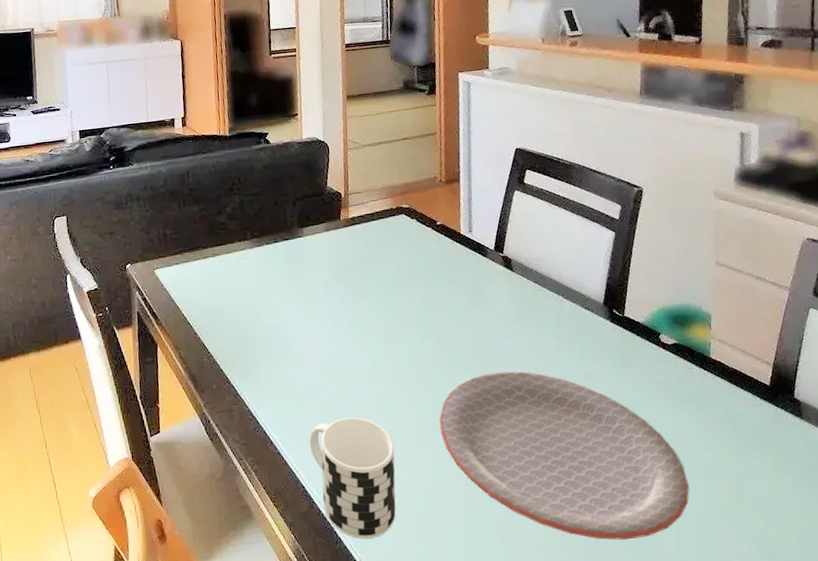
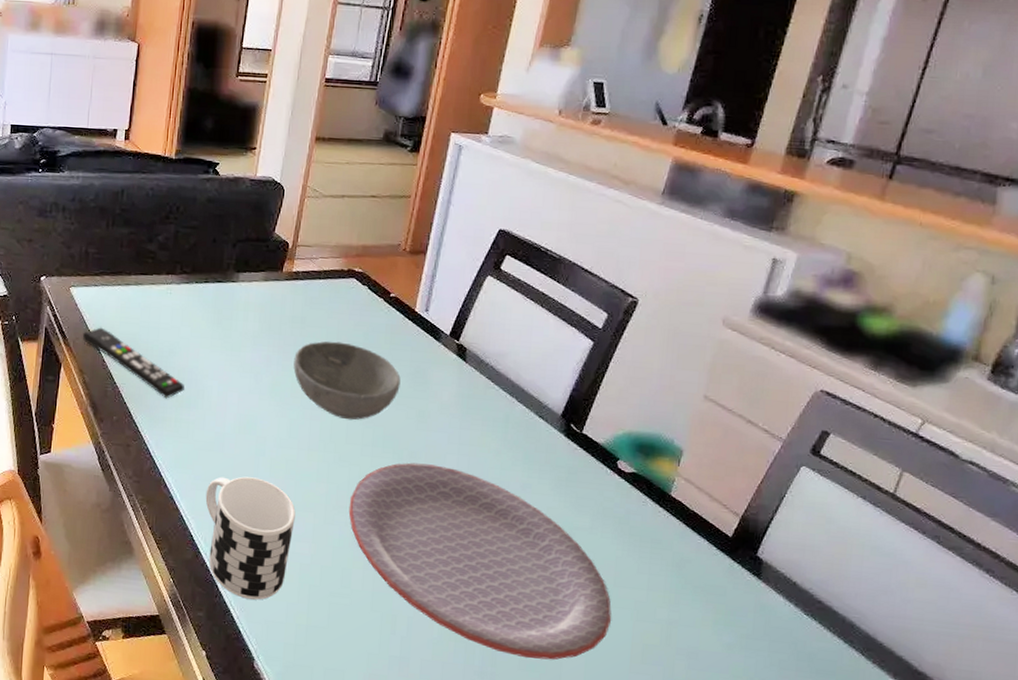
remote control: none [172,302,273,358] -> present [82,327,184,399]
bowl: none [365,274,462,346] -> present [293,341,401,420]

